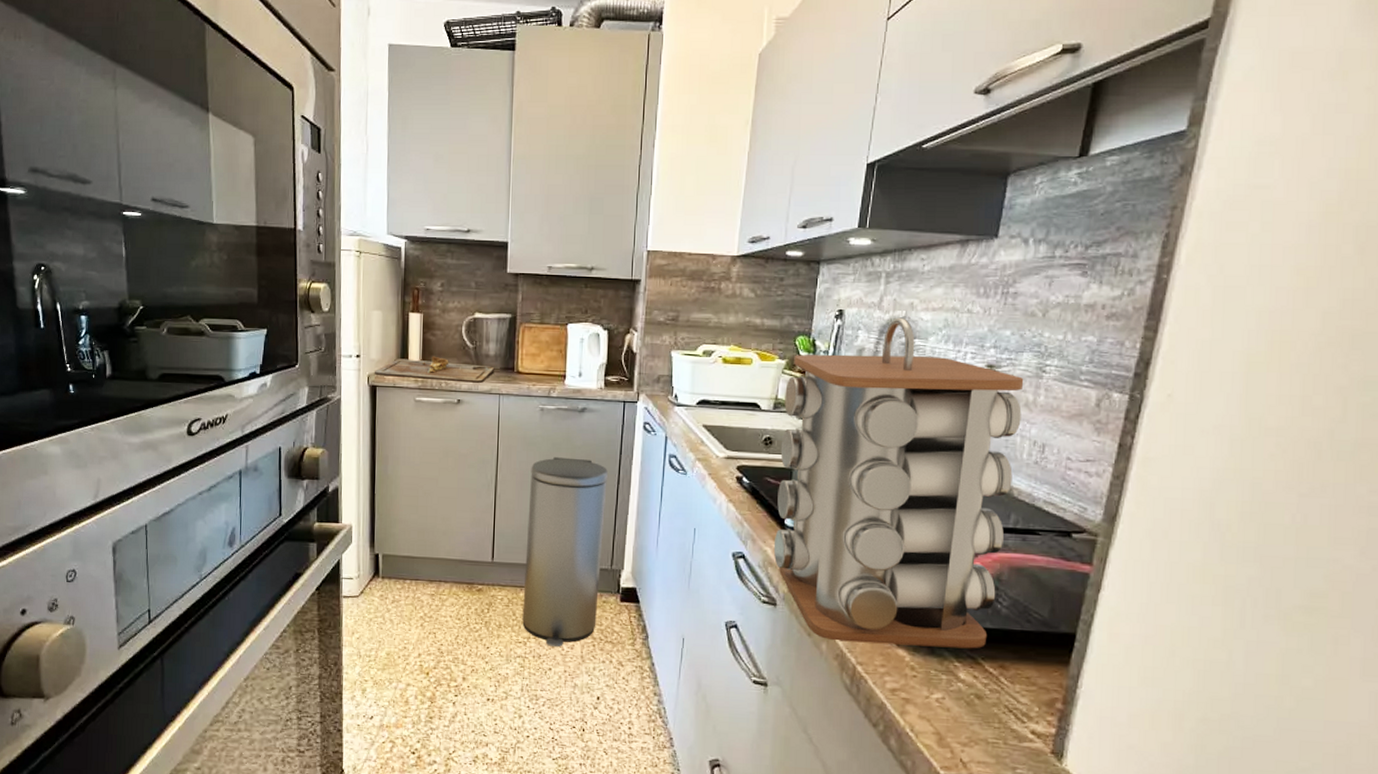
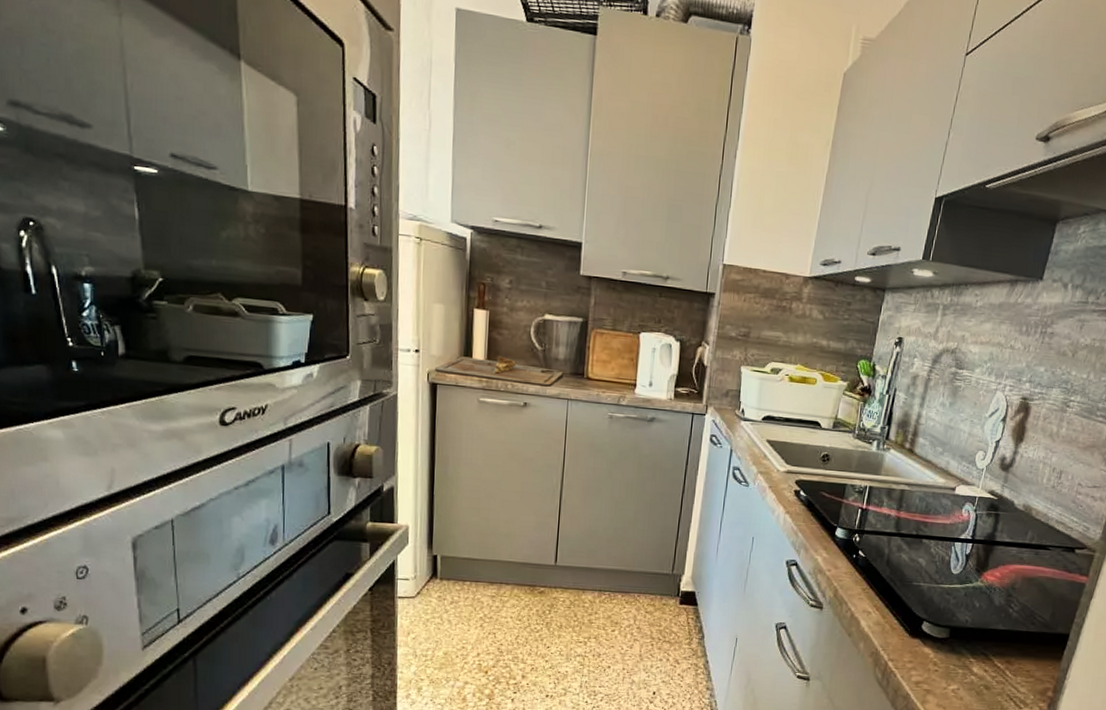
pedal bin: present [522,457,609,648] -> none [583,465,674,647]
spice rack: present [773,317,1024,649] -> none [823,348,1051,647]

